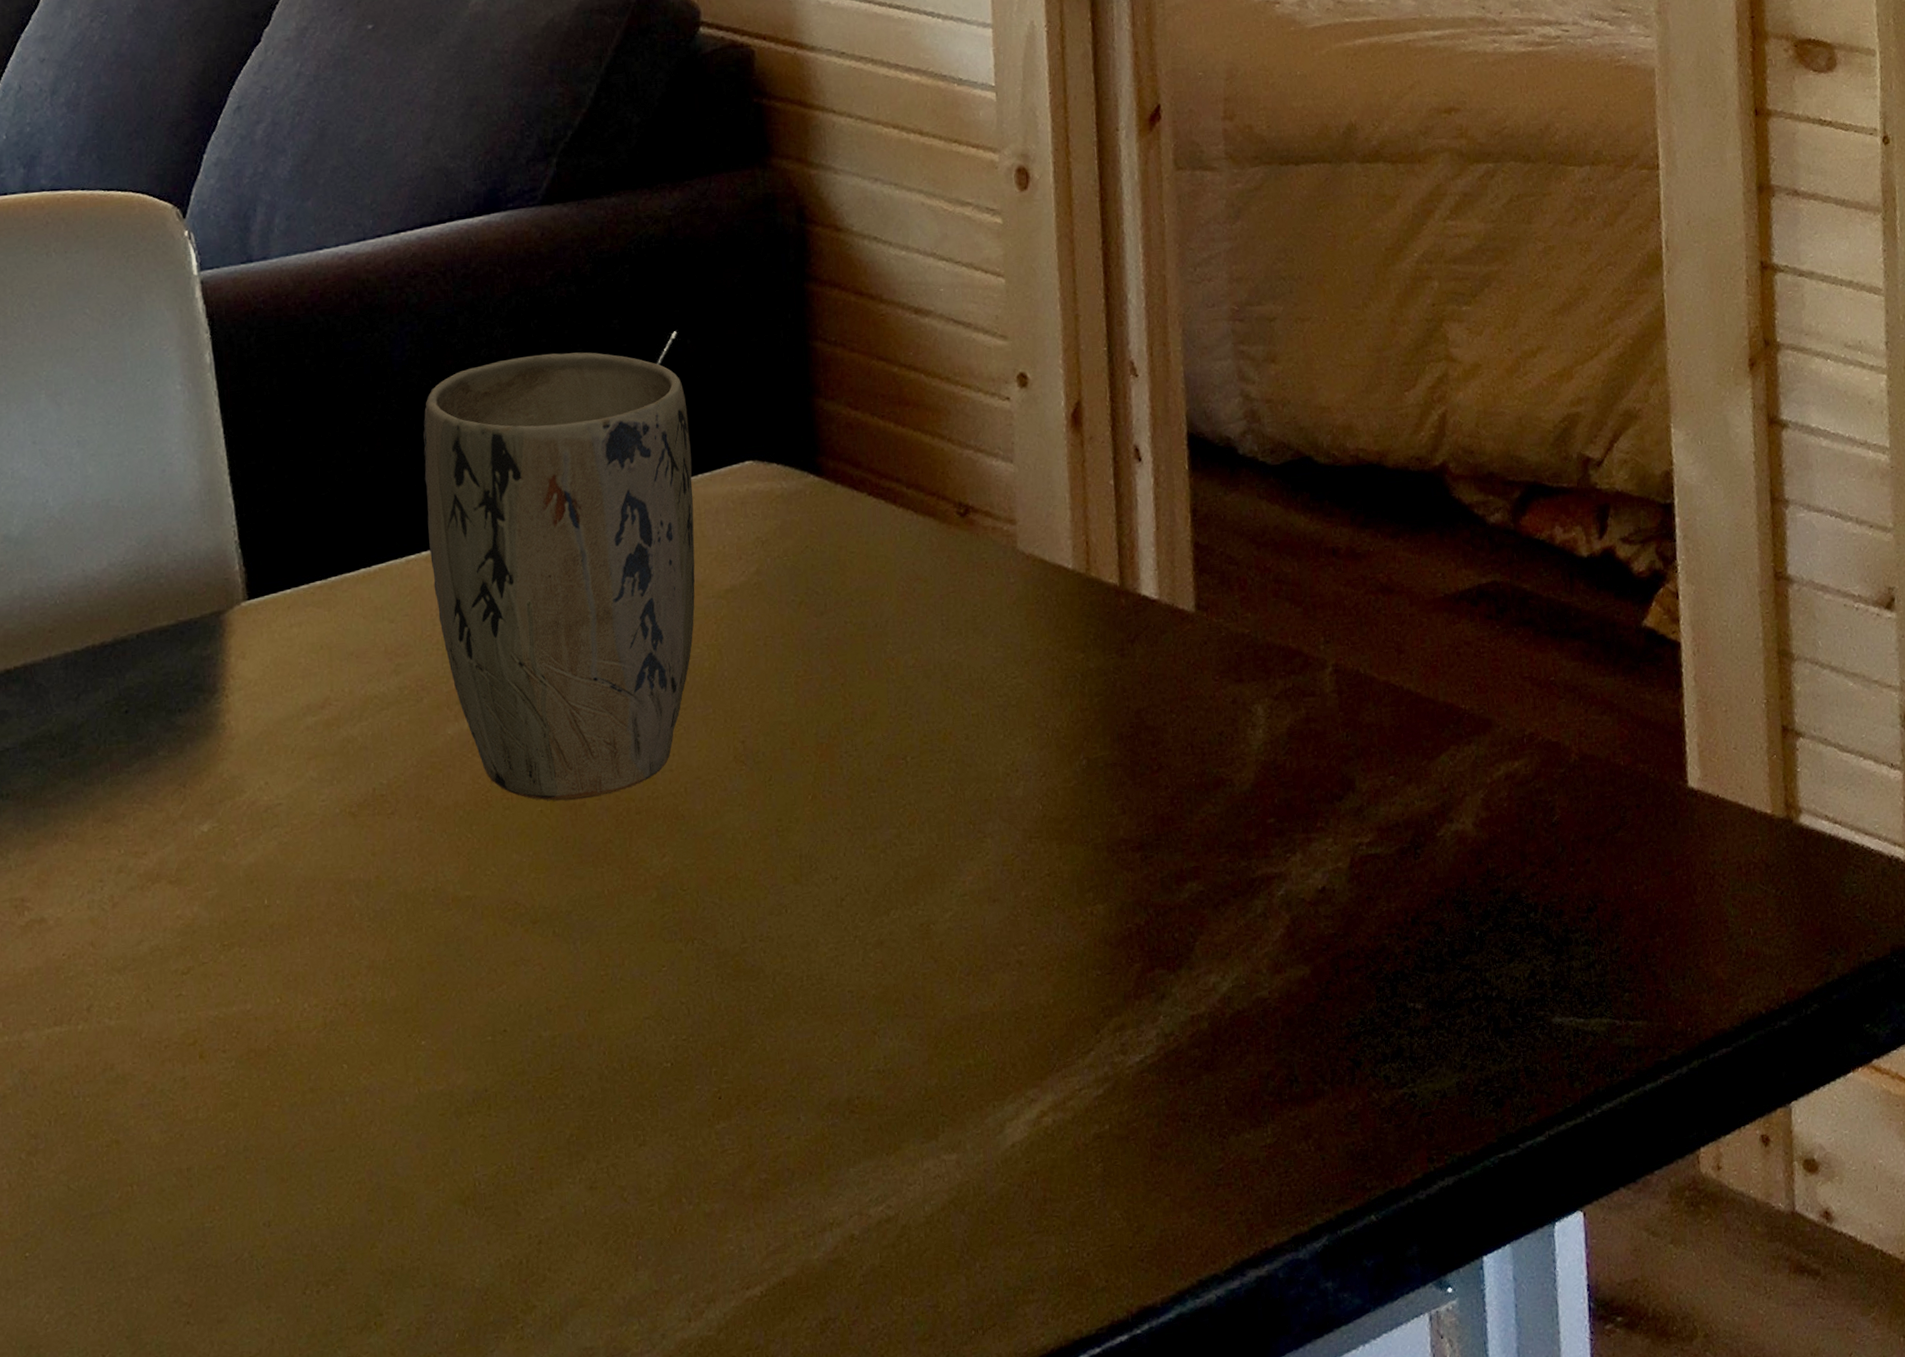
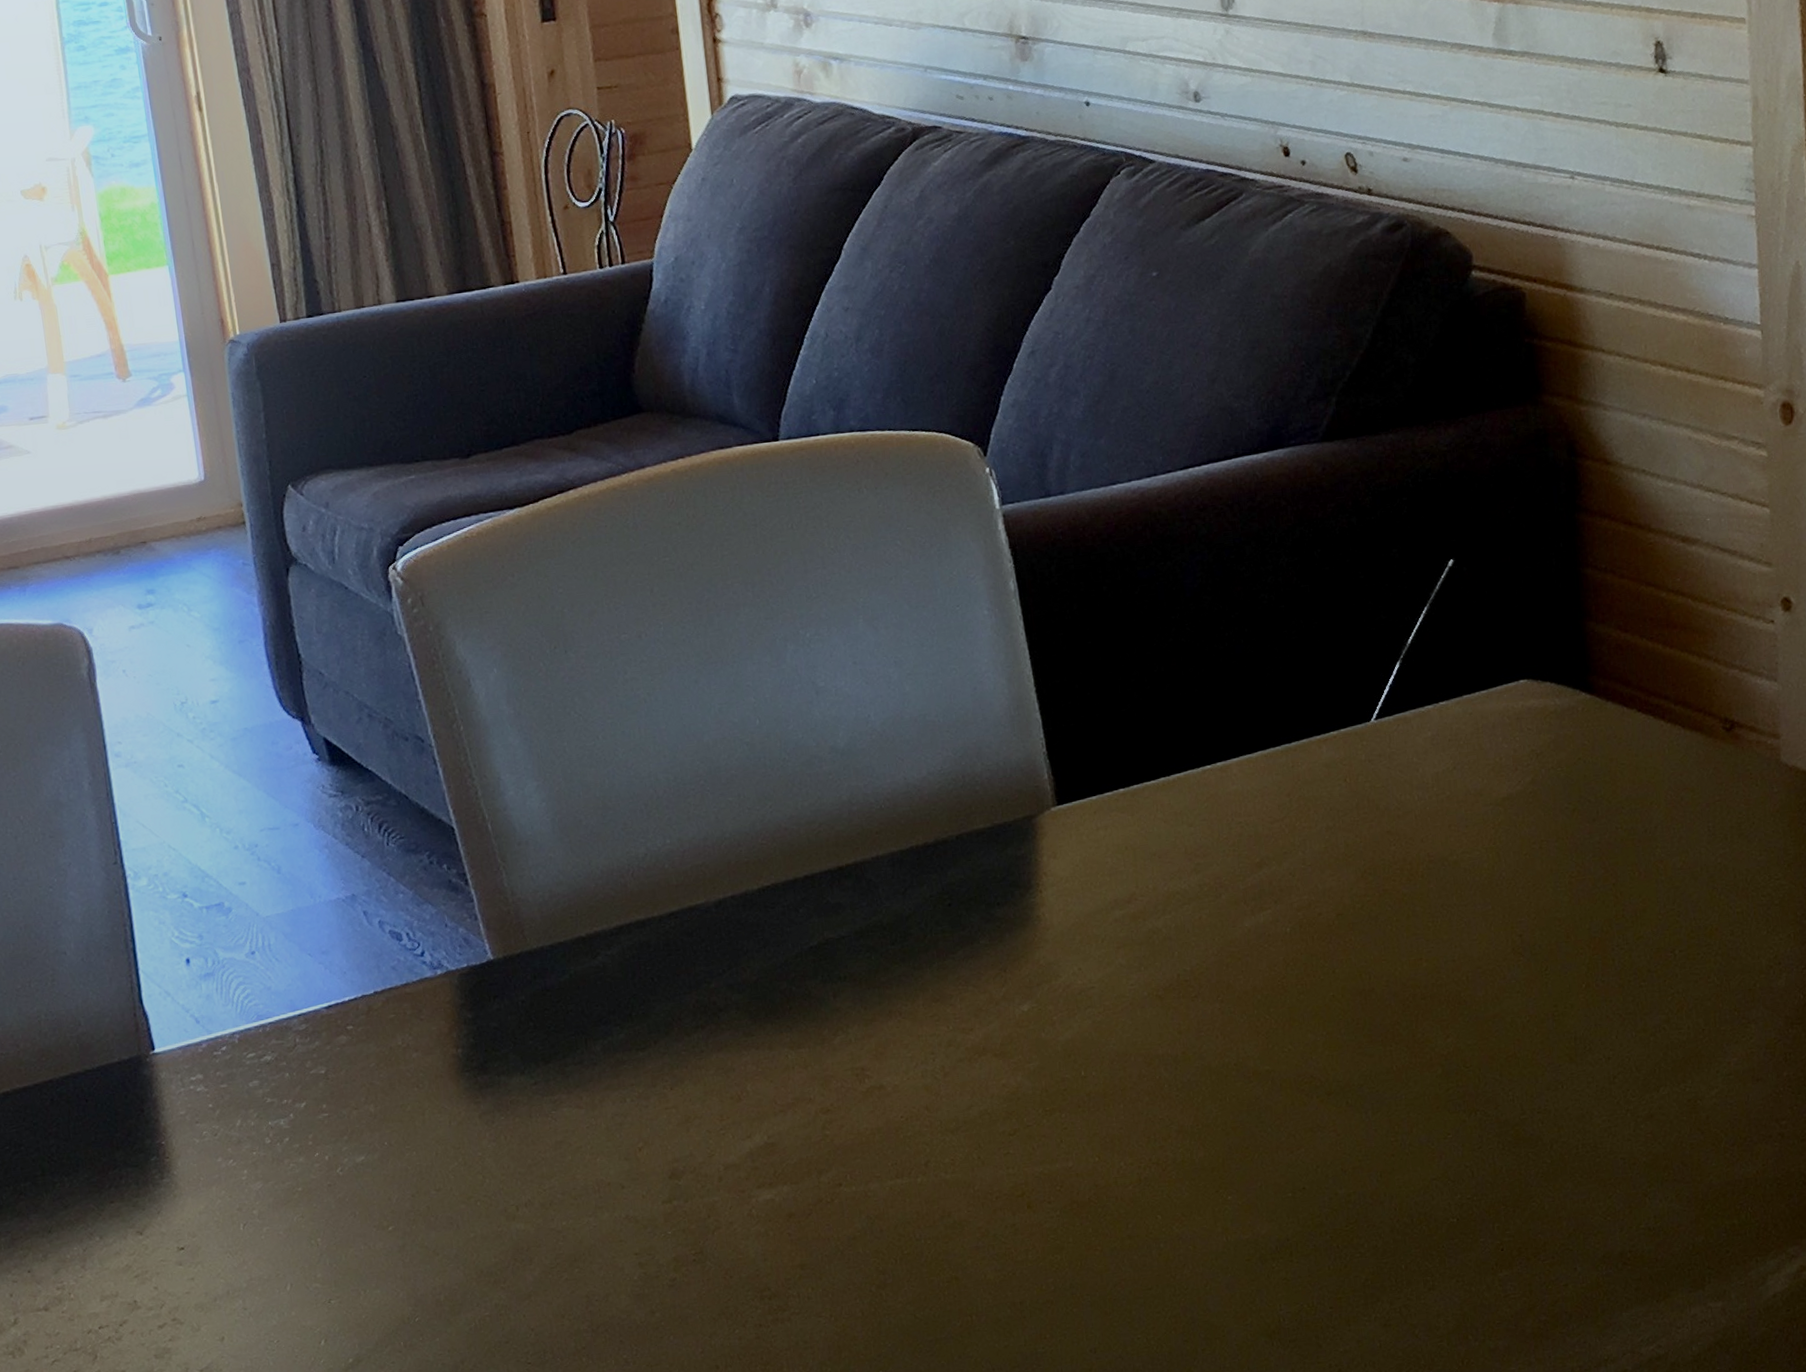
plant pot: present [423,352,695,801] -> none [1215,579,1474,987]

